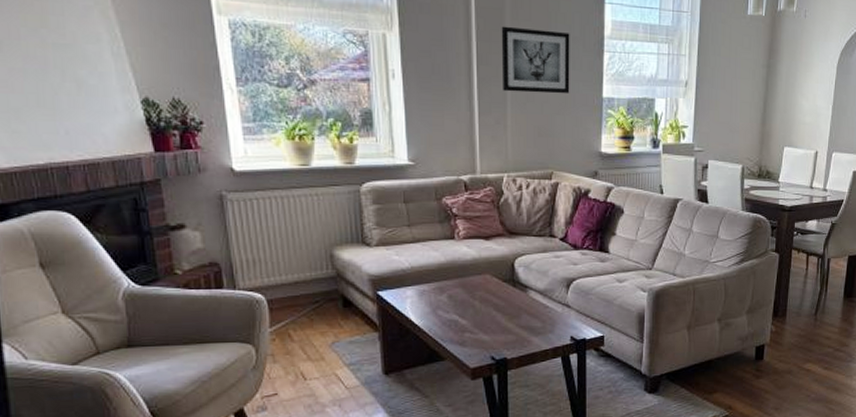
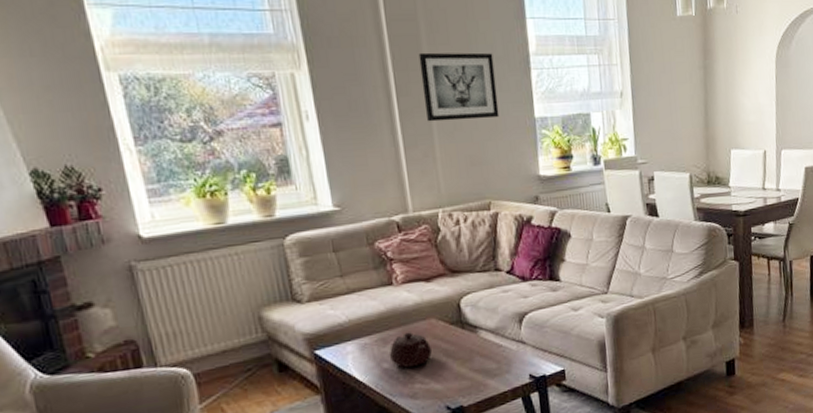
teapot: none [444,284,483,317] -> present [389,332,432,368]

